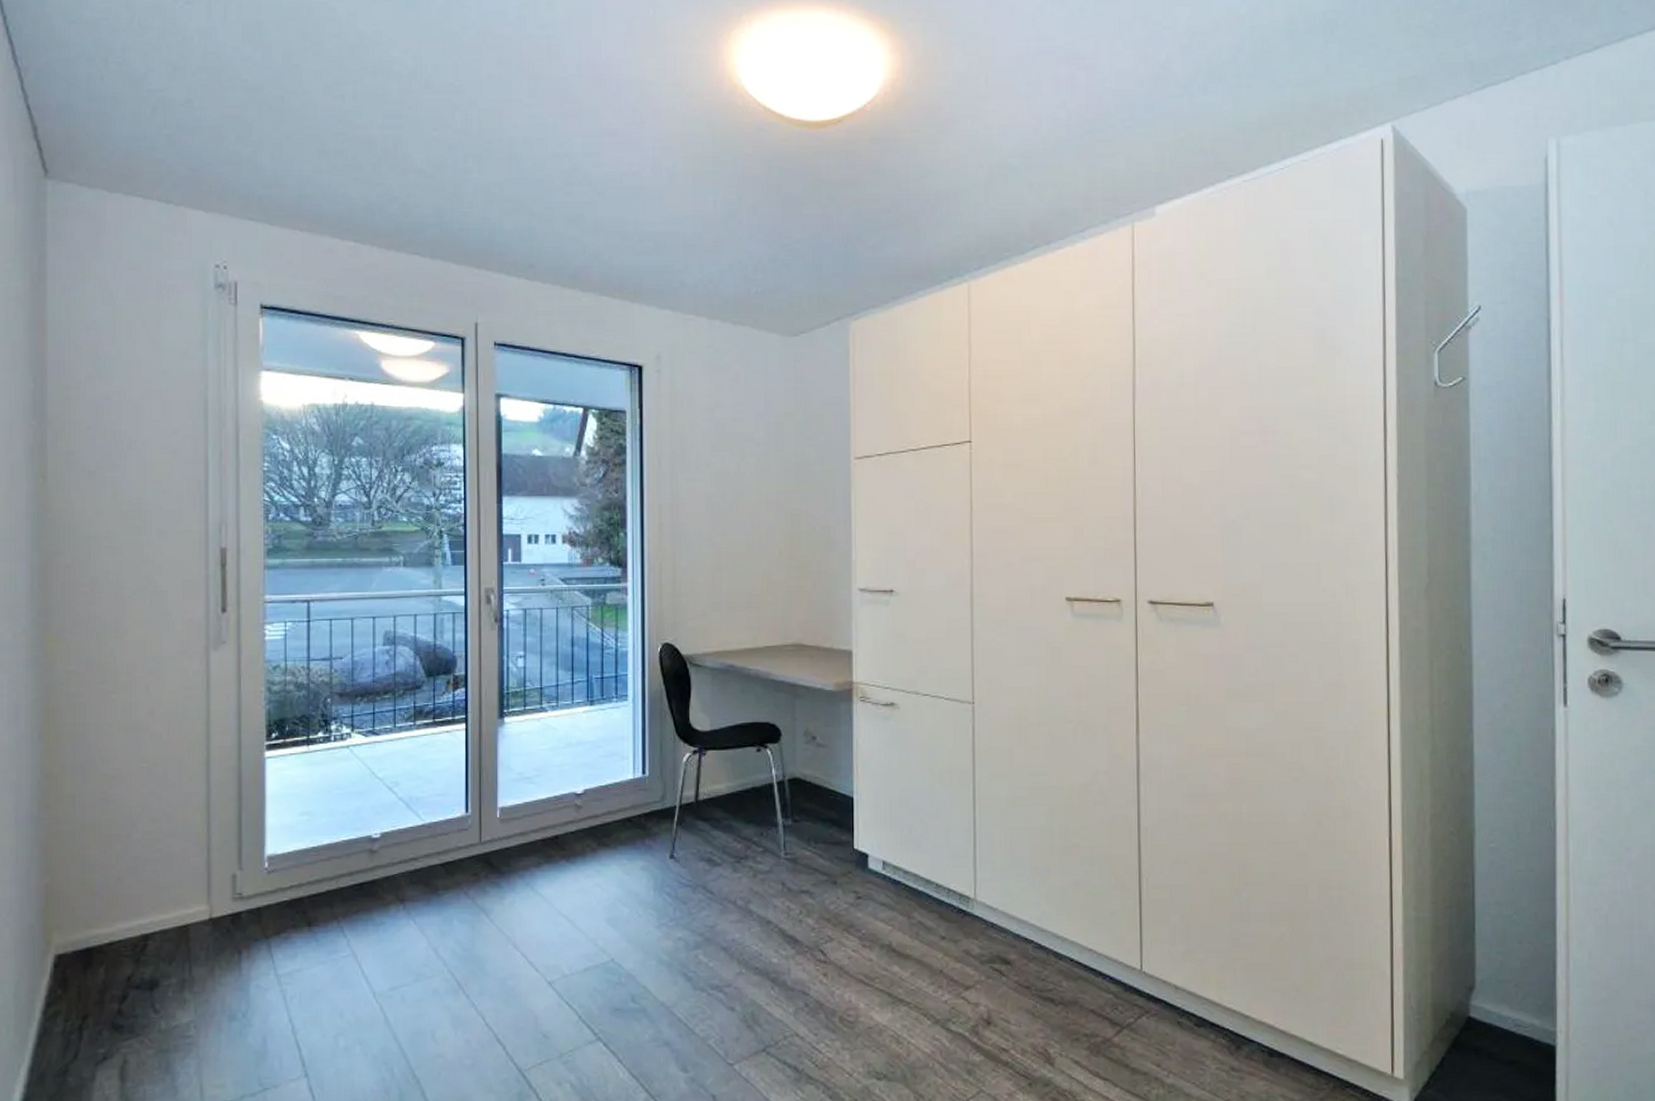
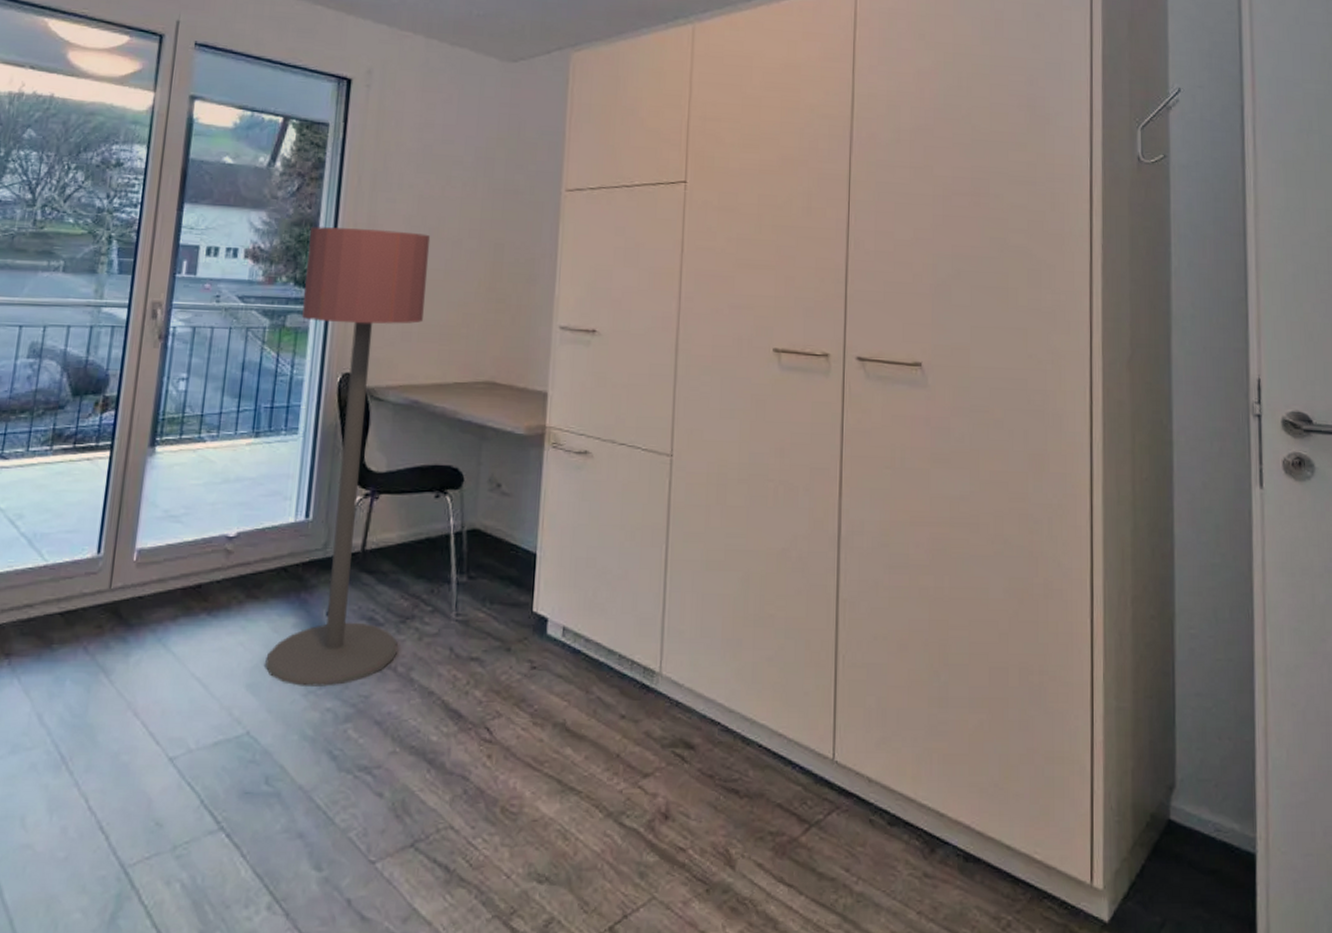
floor lamp: none [620,508,735,920] -> present [265,226,431,686]

